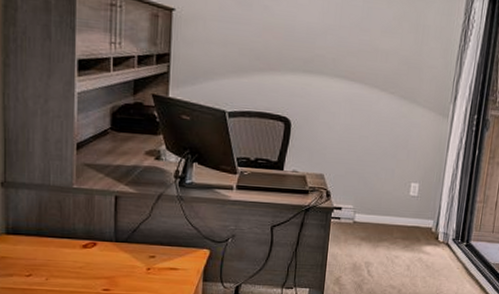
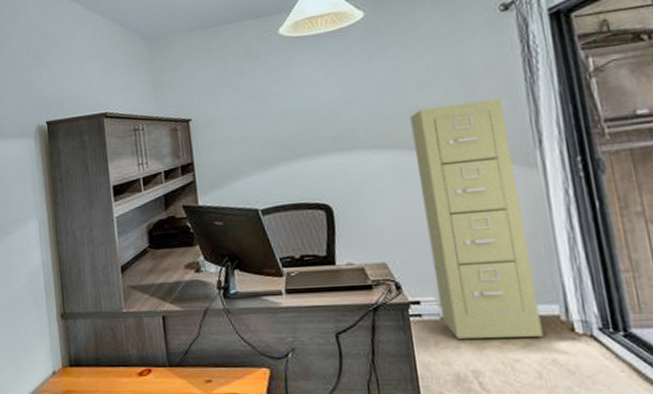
filing cabinet: none [354,52,439,241] -> present [409,98,543,339]

